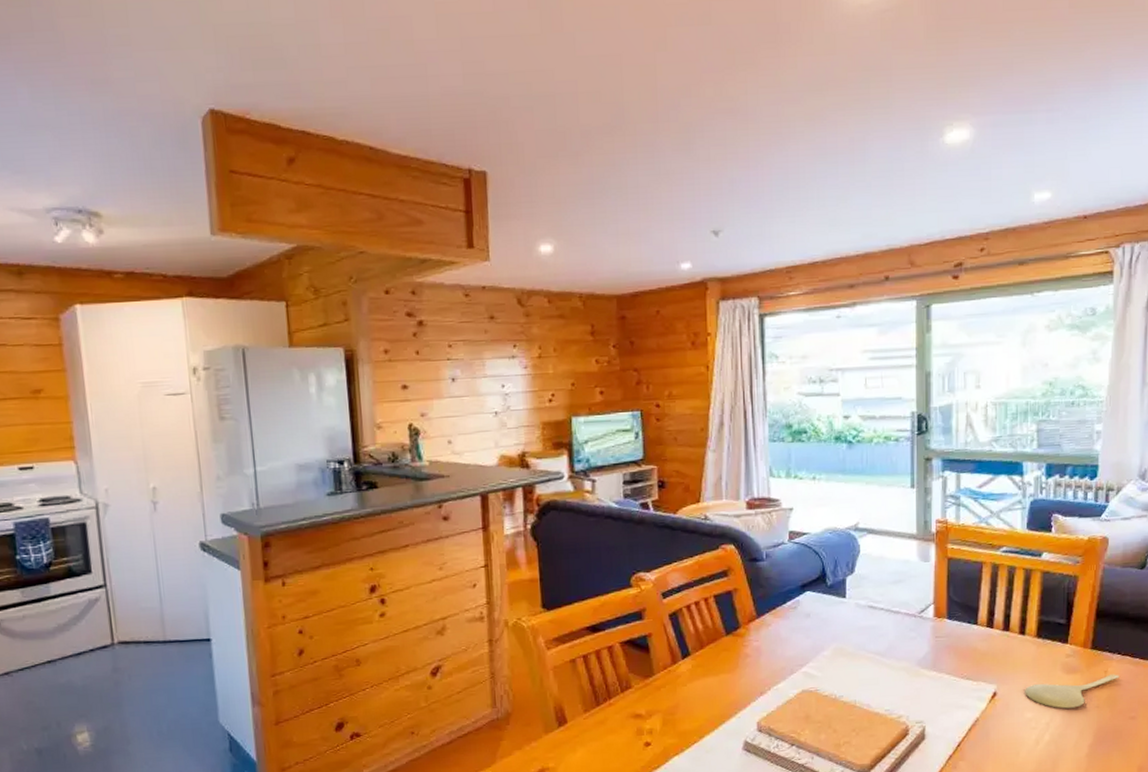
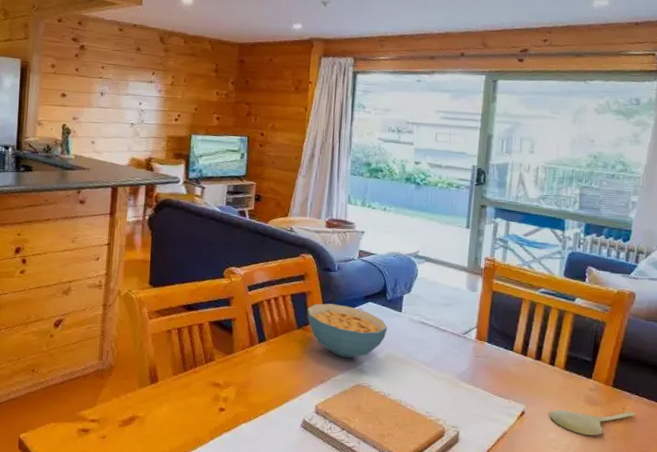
cereal bowl: none [735,599,831,662] -> present [307,303,388,358]

